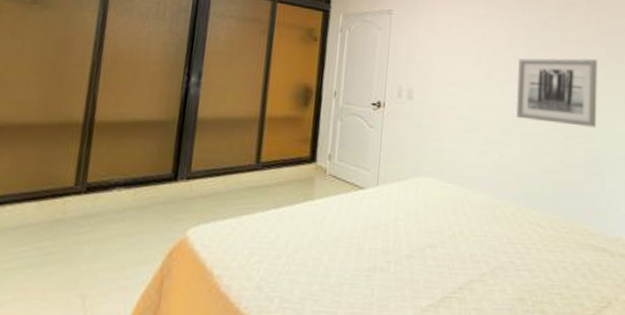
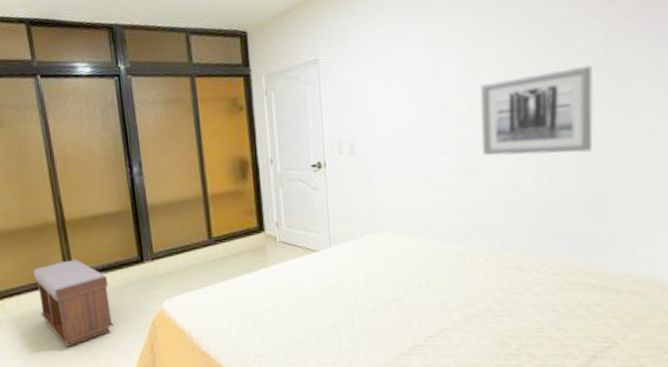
bench: none [25,168,129,279] -> present [33,259,115,348]

